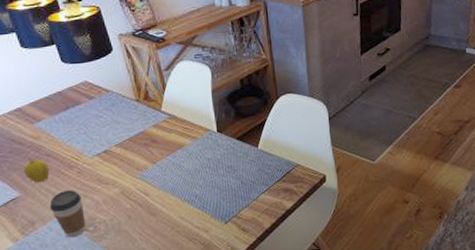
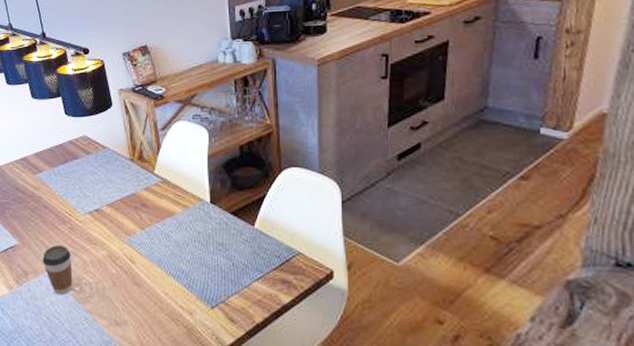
apple: present [23,158,50,182] -> none [23,208,45,233]

